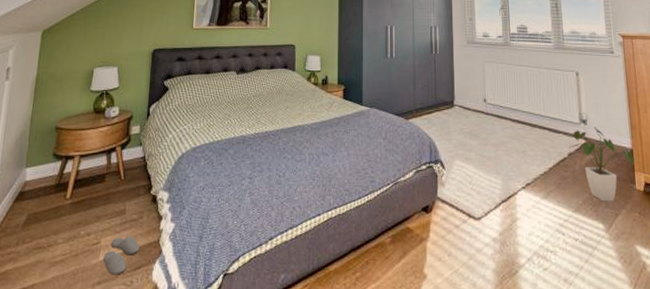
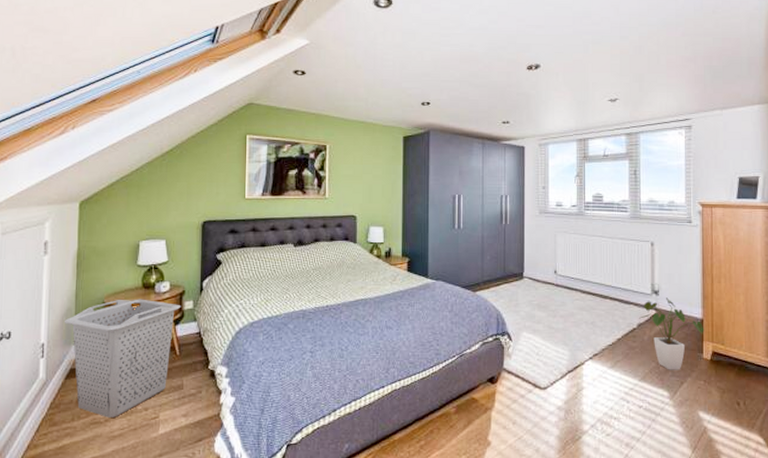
laundry basket: none [17,123,129,243] -> present [63,299,181,417]
slippers: present [103,236,140,275] -> none [163,410,200,448]

